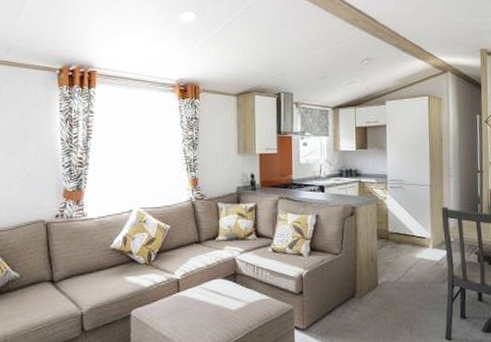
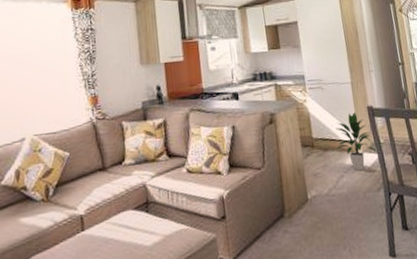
indoor plant: none [408,212,445,264] -> present [335,112,376,171]

